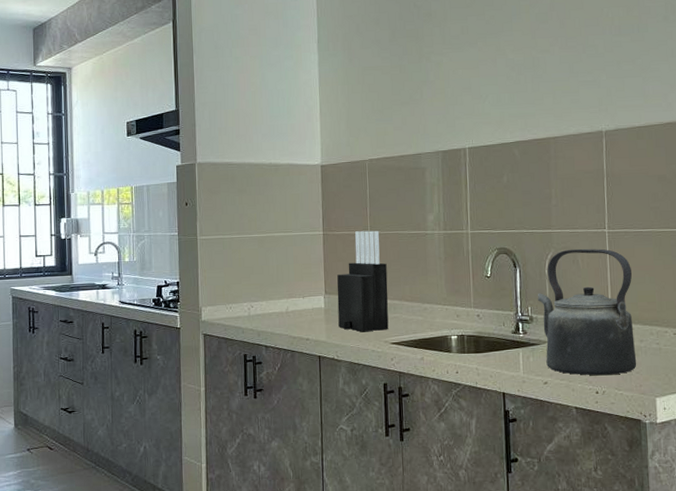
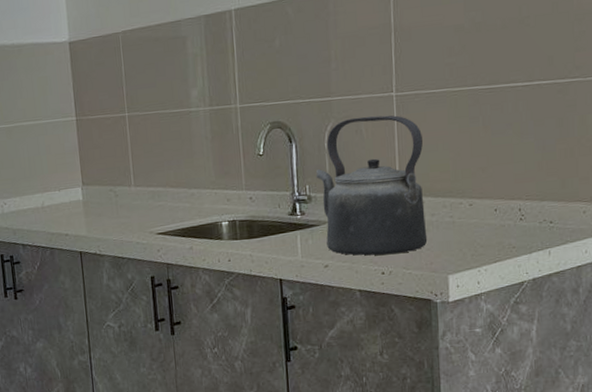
knife block: present [337,230,389,332] -> none [94,111,154,224]

